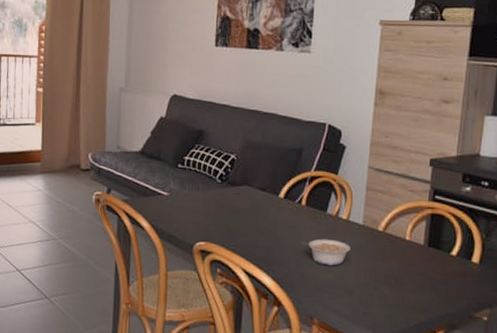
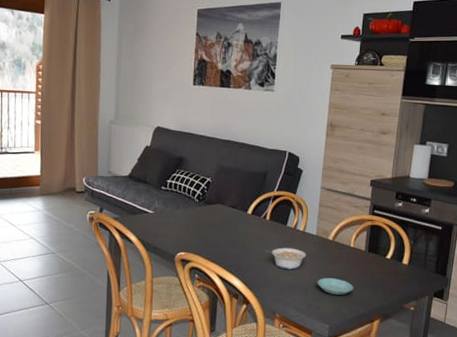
saucer: none [364,277,410,299] -> present [317,278,353,295]

